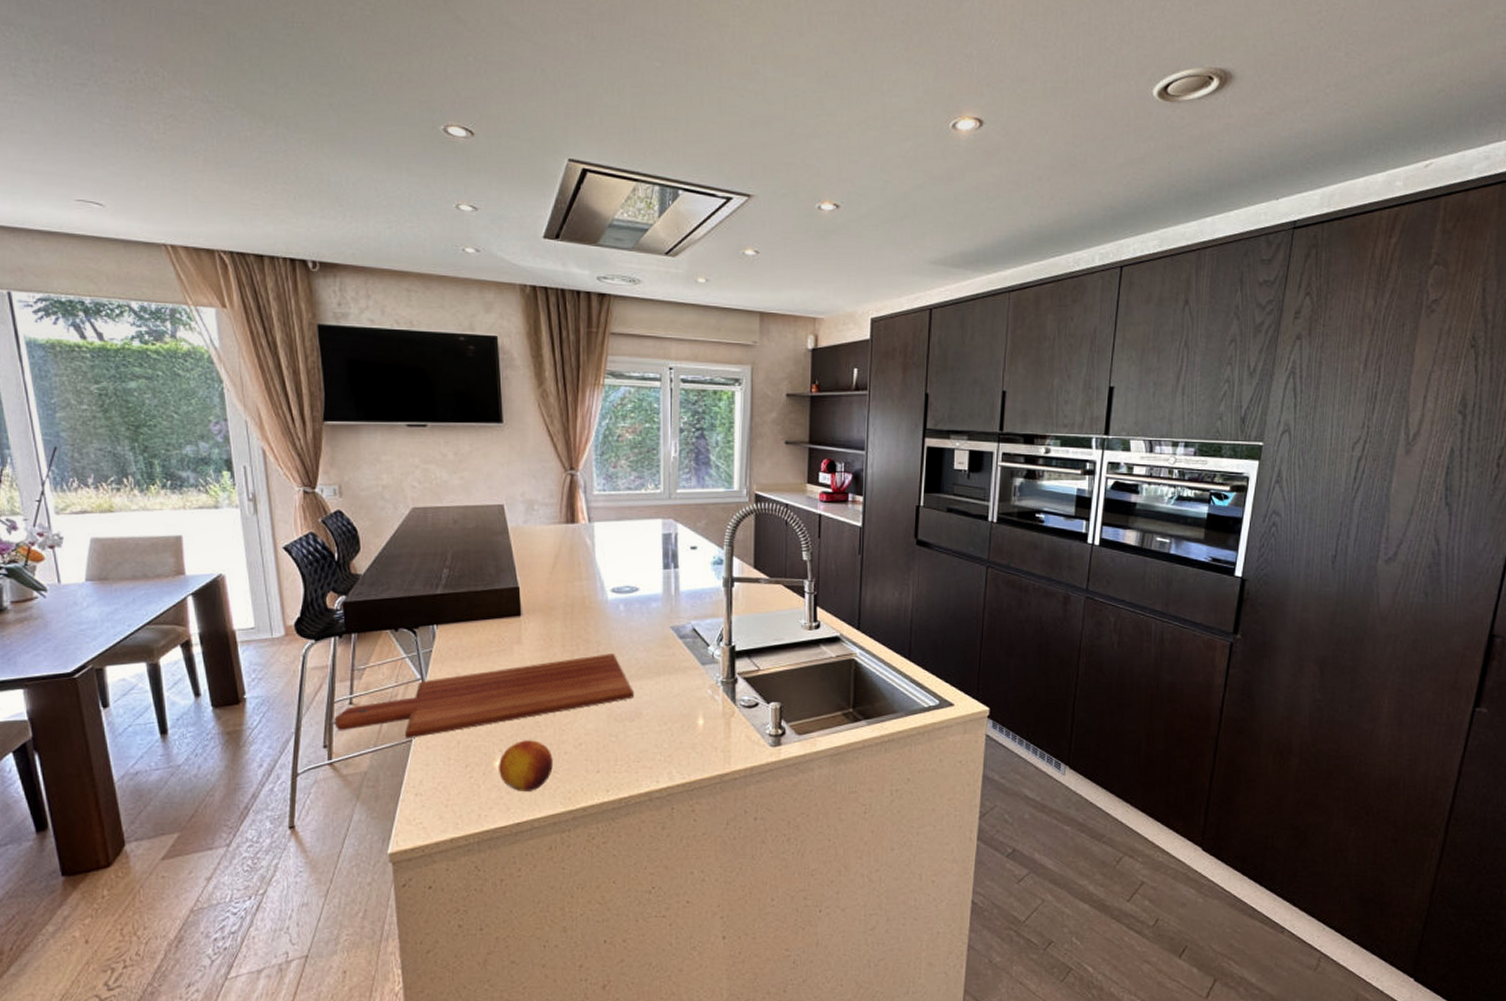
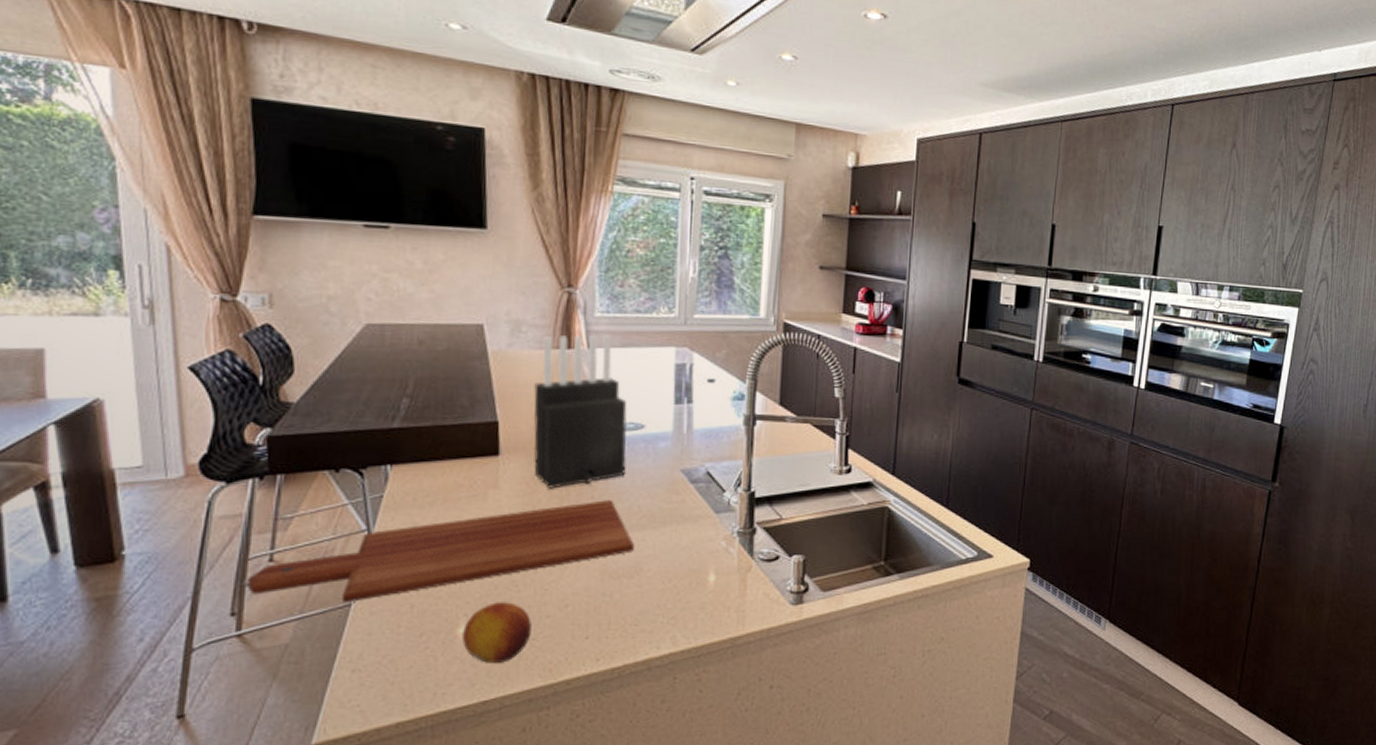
knife block: none [547,510,625,644] -> present [533,334,628,489]

